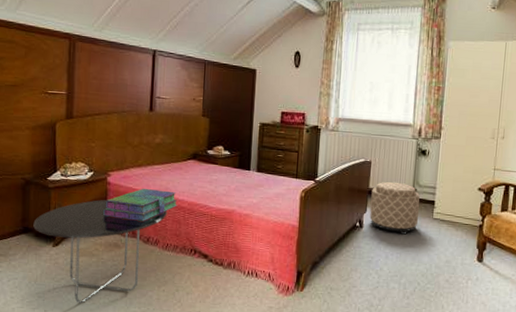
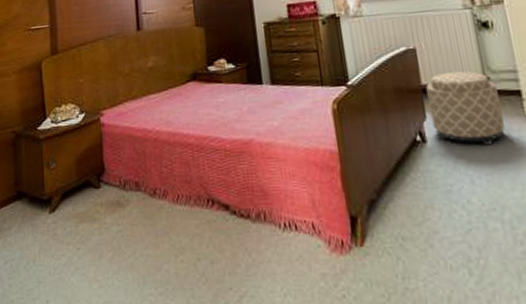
side table: present [33,199,167,303] -> none [27,145,173,288]
stack of books: present [103,188,177,221] -> none [100,124,183,169]

